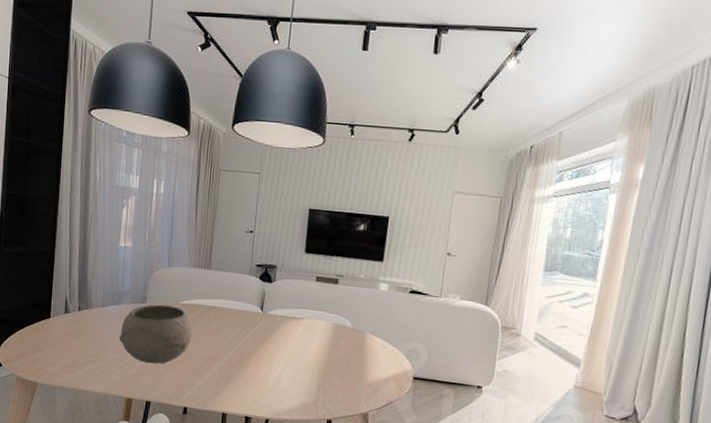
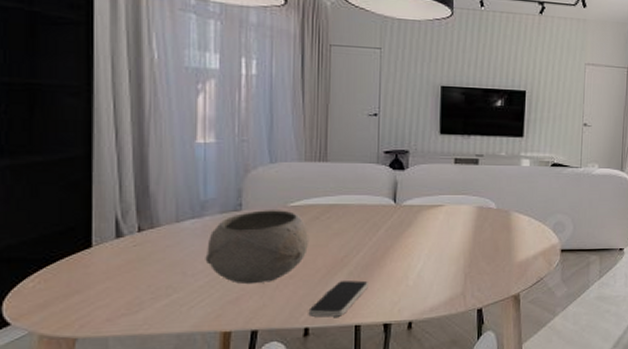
smartphone: none [187,373,235,403] -> present [308,280,368,317]

